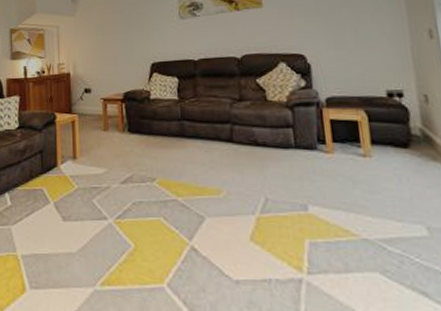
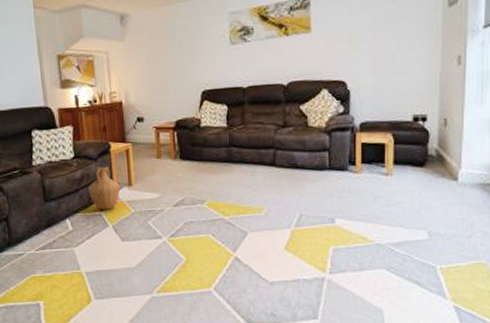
vase: none [31,137,65,184] -> present [88,166,121,210]

